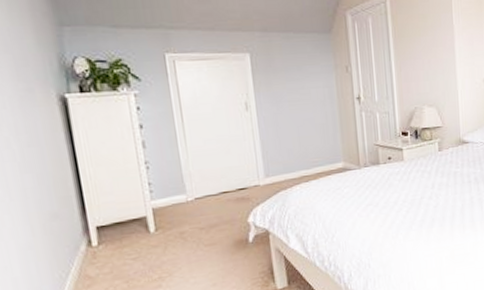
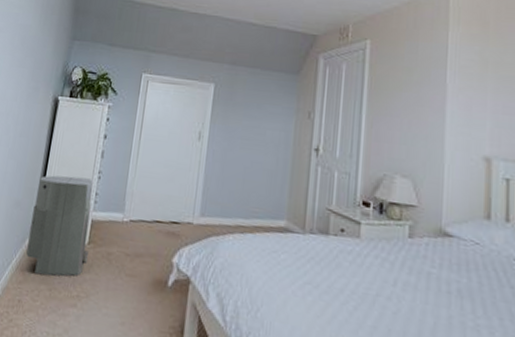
air purifier: none [74,171,160,274] -> present [26,175,93,276]

